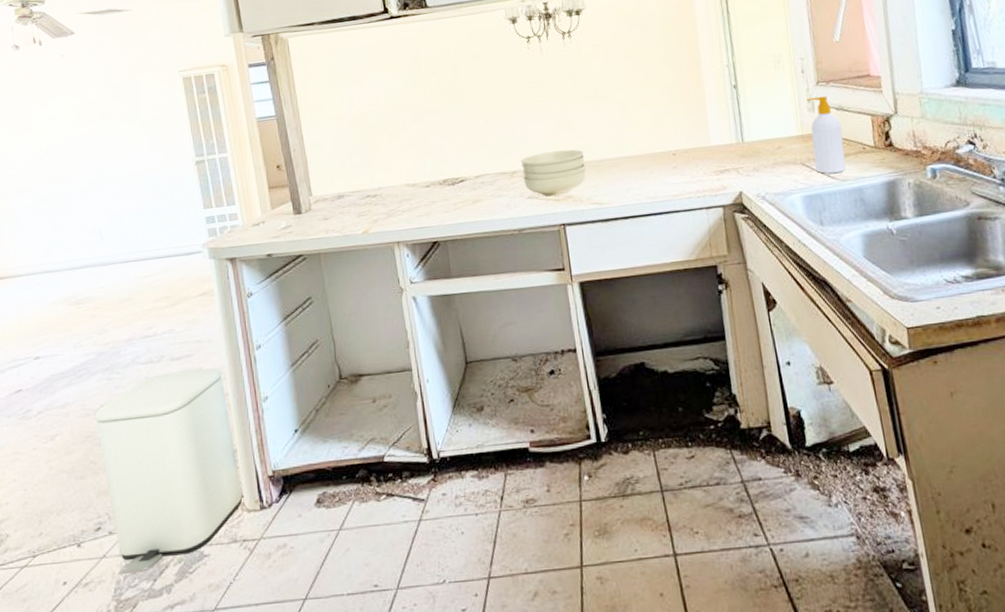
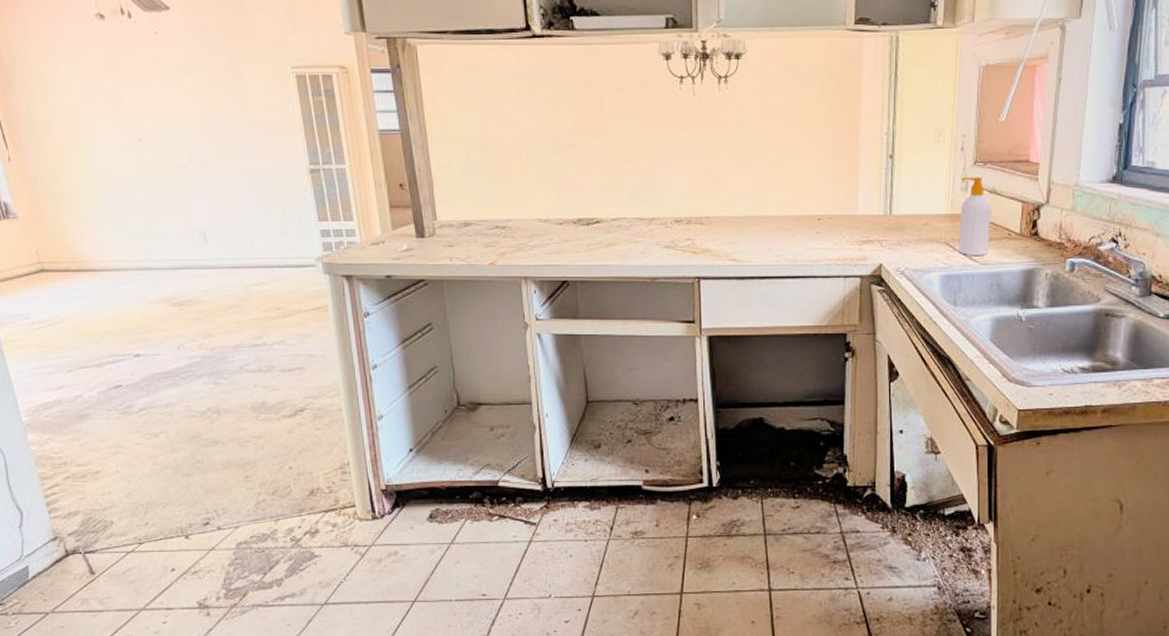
pedal bin: present [95,367,243,574] -> none [201,381,355,566]
bowl: present [520,149,587,197] -> none [660,202,728,248]

